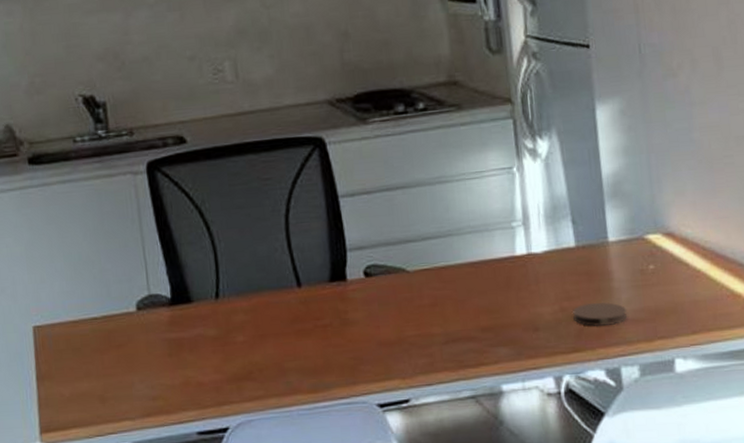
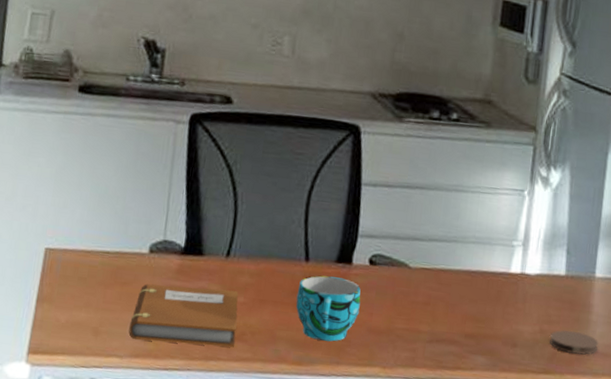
notebook: none [134,331,244,400] -> present [129,284,239,348]
cup: none [296,296,365,364] -> present [295,275,361,342]

